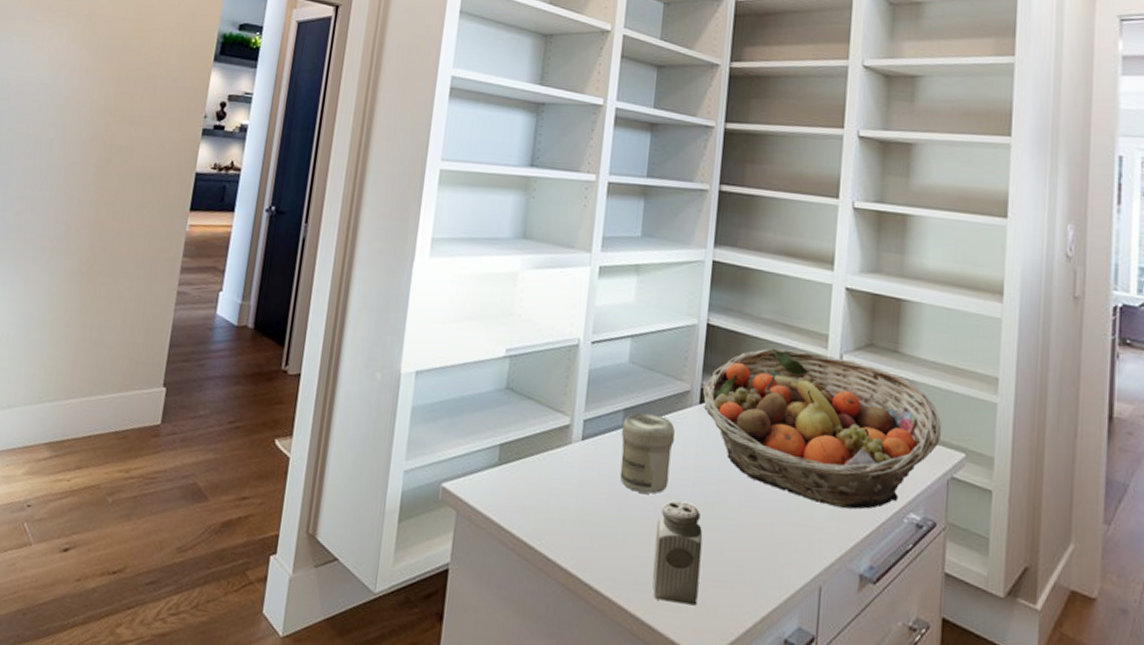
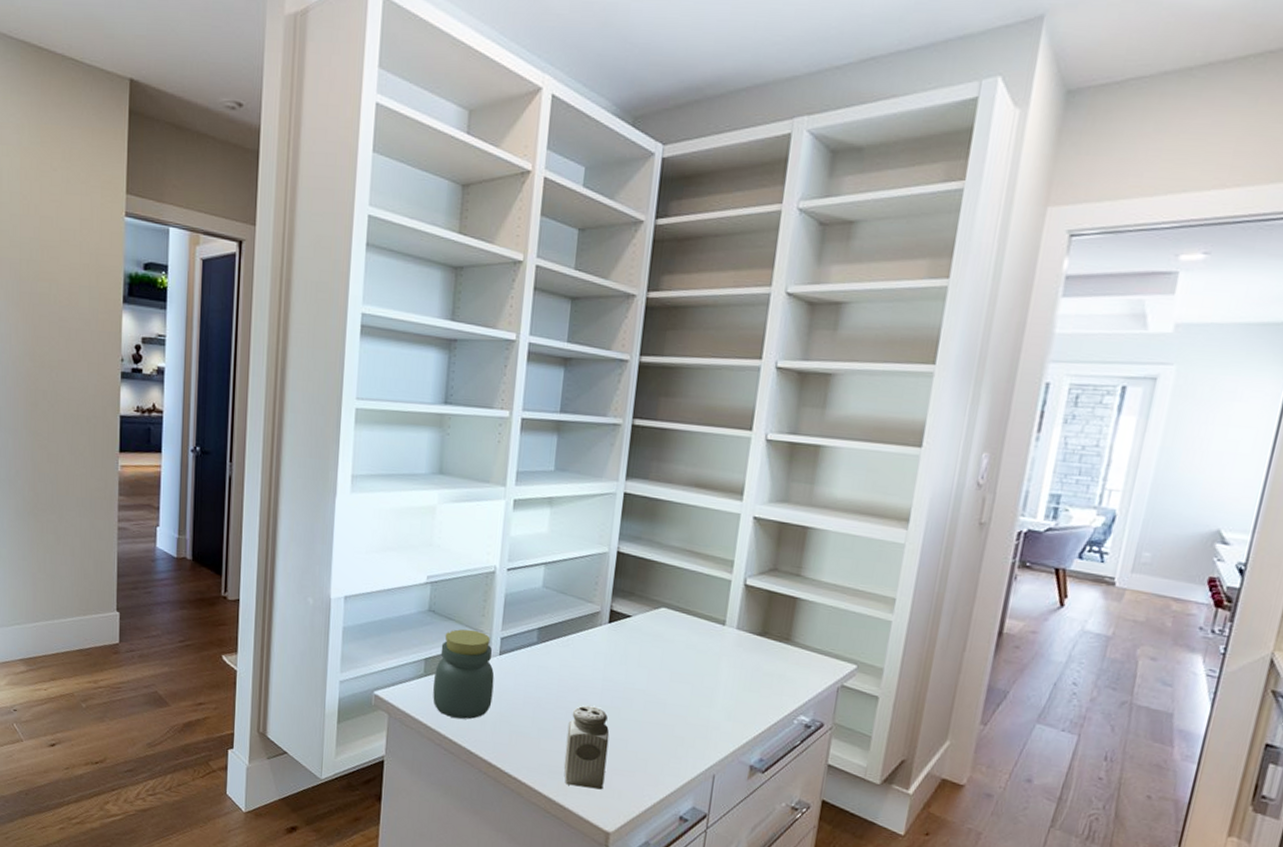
jar: none [507,410,576,518] -> present [433,629,495,719]
jar: present [620,413,675,494] -> none [534,631,585,700]
fruit basket: present [702,348,941,510] -> none [611,573,837,713]

